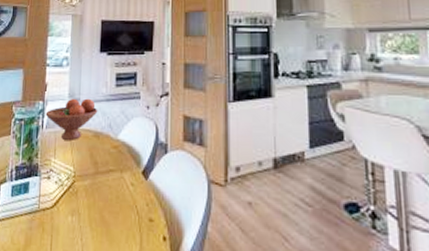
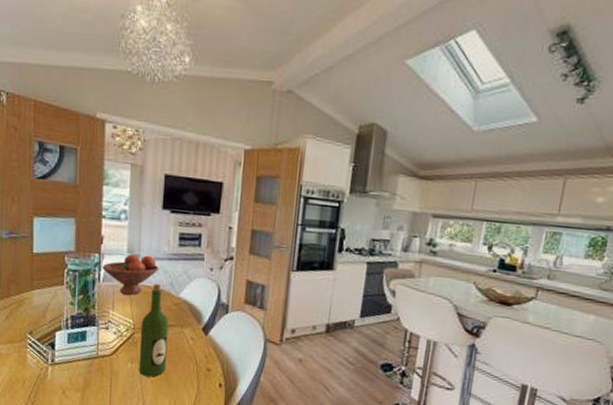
wine bottle: none [79,126,108,232] -> present [138,283,169,377]

